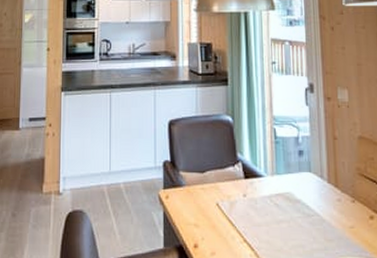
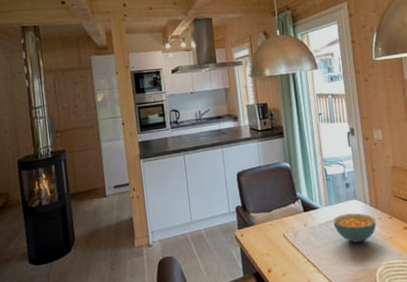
cereal bowl: none [280,188,335,228] -> present [333,213,377,243]

